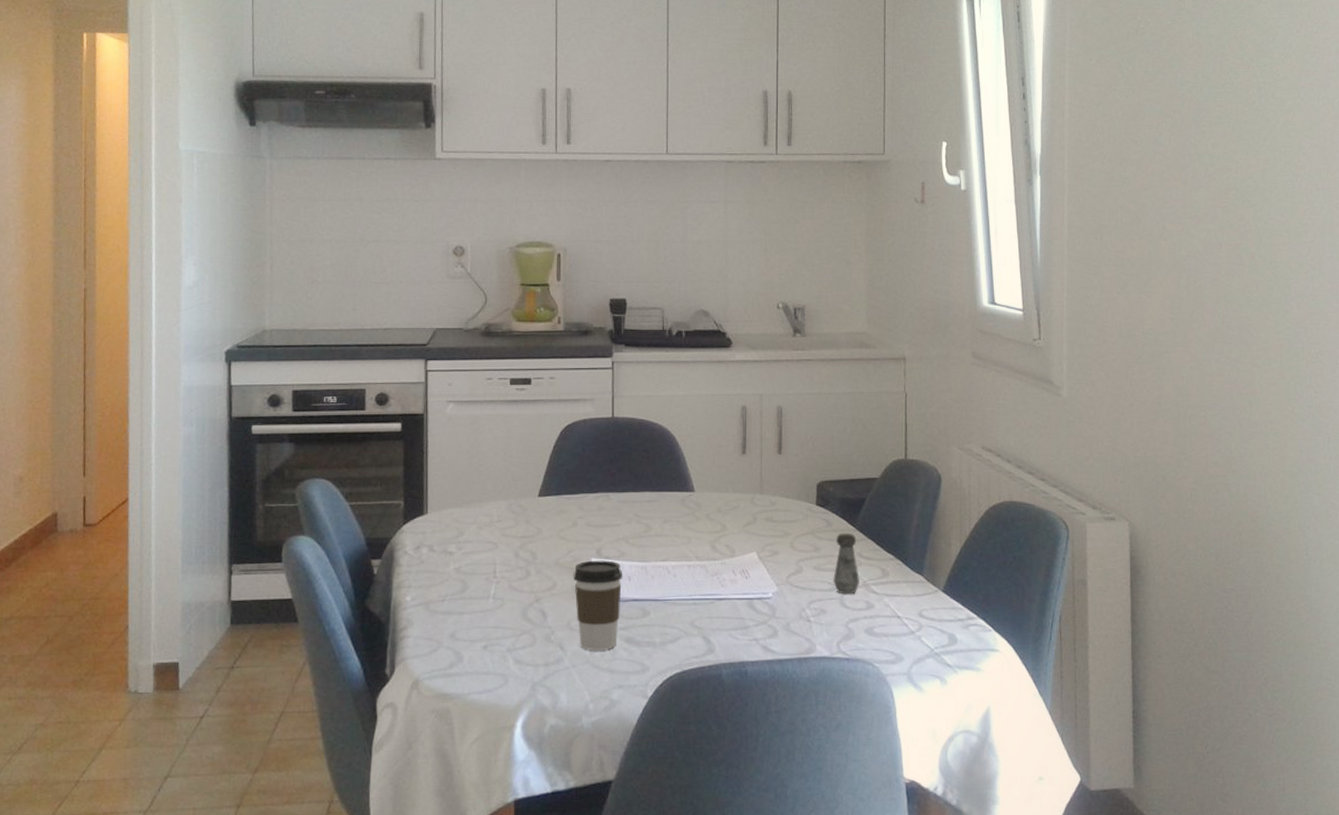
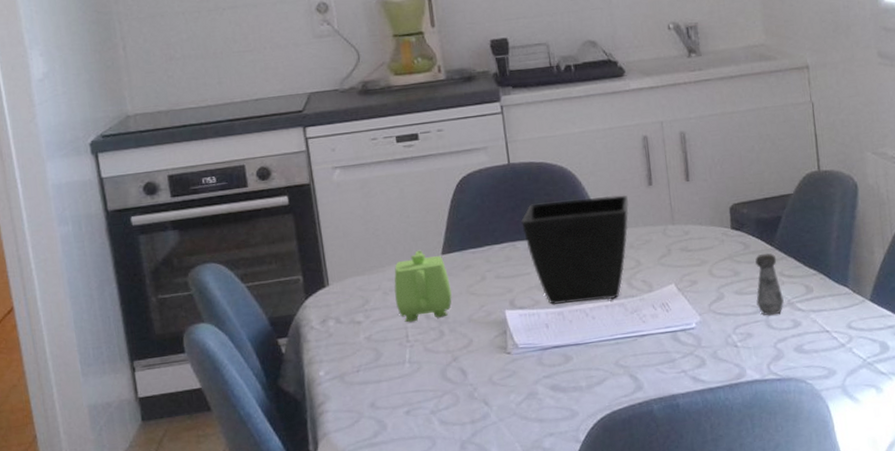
teapot: none [489,489,543,559] -> present [394,250,452,323]
coffee cup: present [573,560,623,651] -> none [488,310,543,403]
flower pot: none [617,458,721,560] -> present [521,195,629,305]

